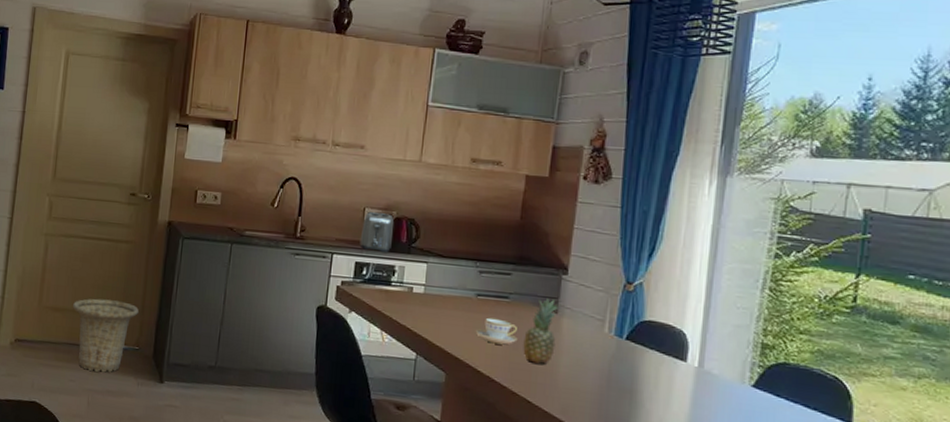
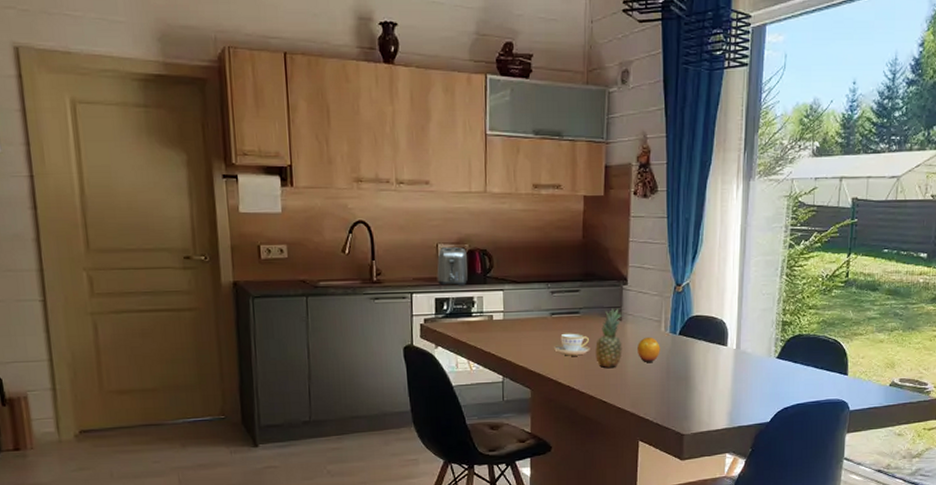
basket: present [73,298,139,373] -> none [141,372,218,449]
fruit: none [573,336,602,366] -> present [638,336,660,362]

